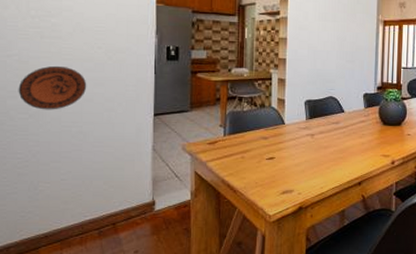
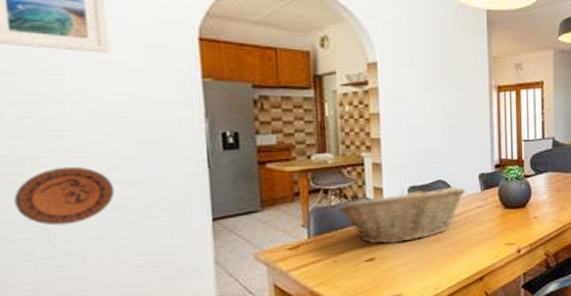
fruit basket: none [248,101,351,147] -> present [338,187,465,244]

